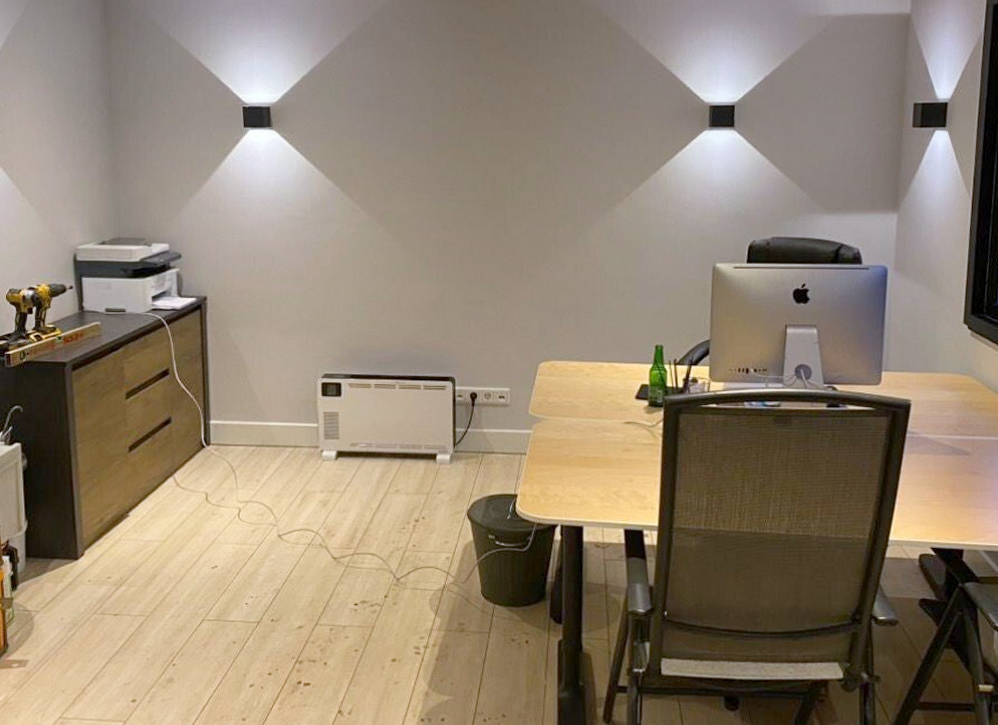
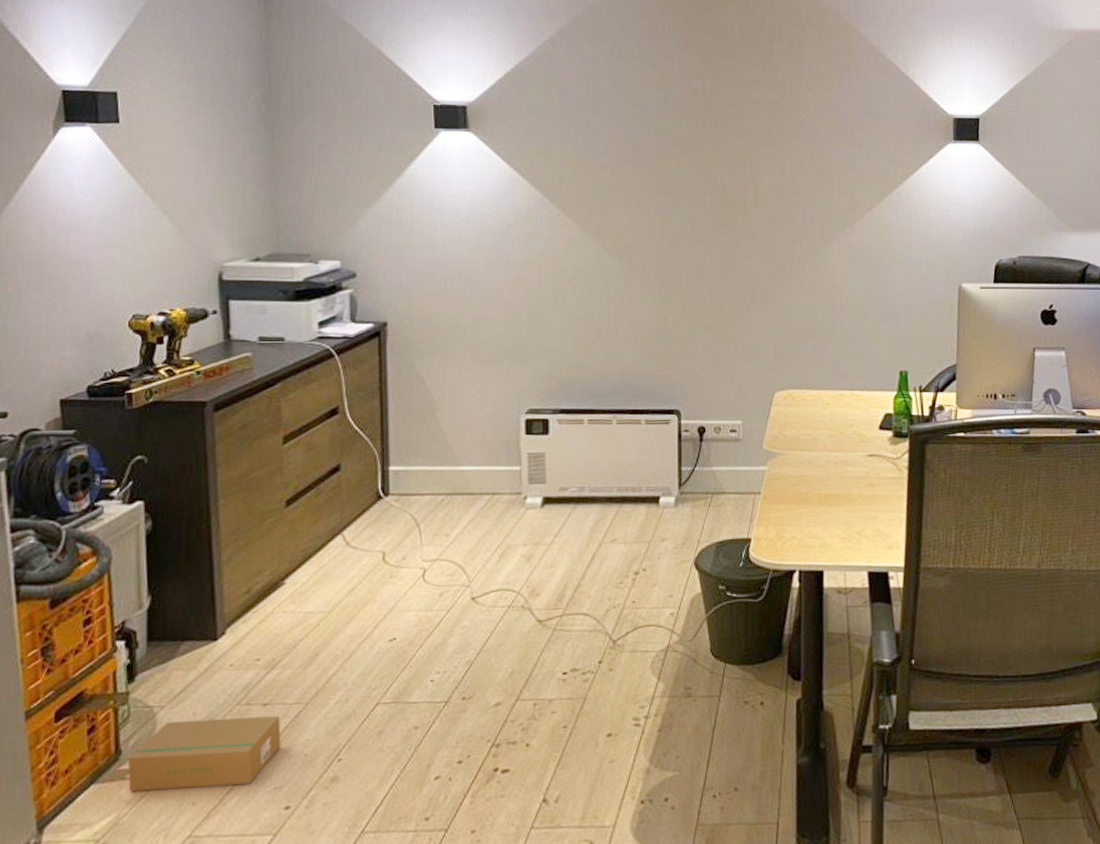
box: none [14,624,128,680] -> present [128,715,281,792]

